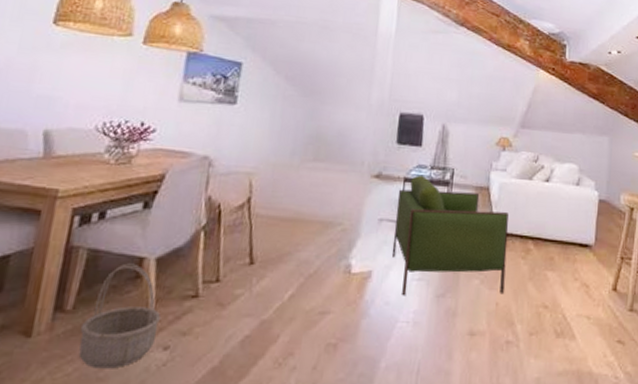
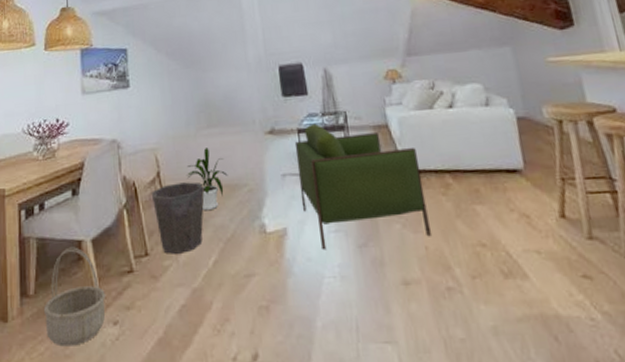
waste bin: none [236,211,296,284] -> present [151,182,205,254]
house plant: none [279,181,325,245] -> present [186,147,228,211]

